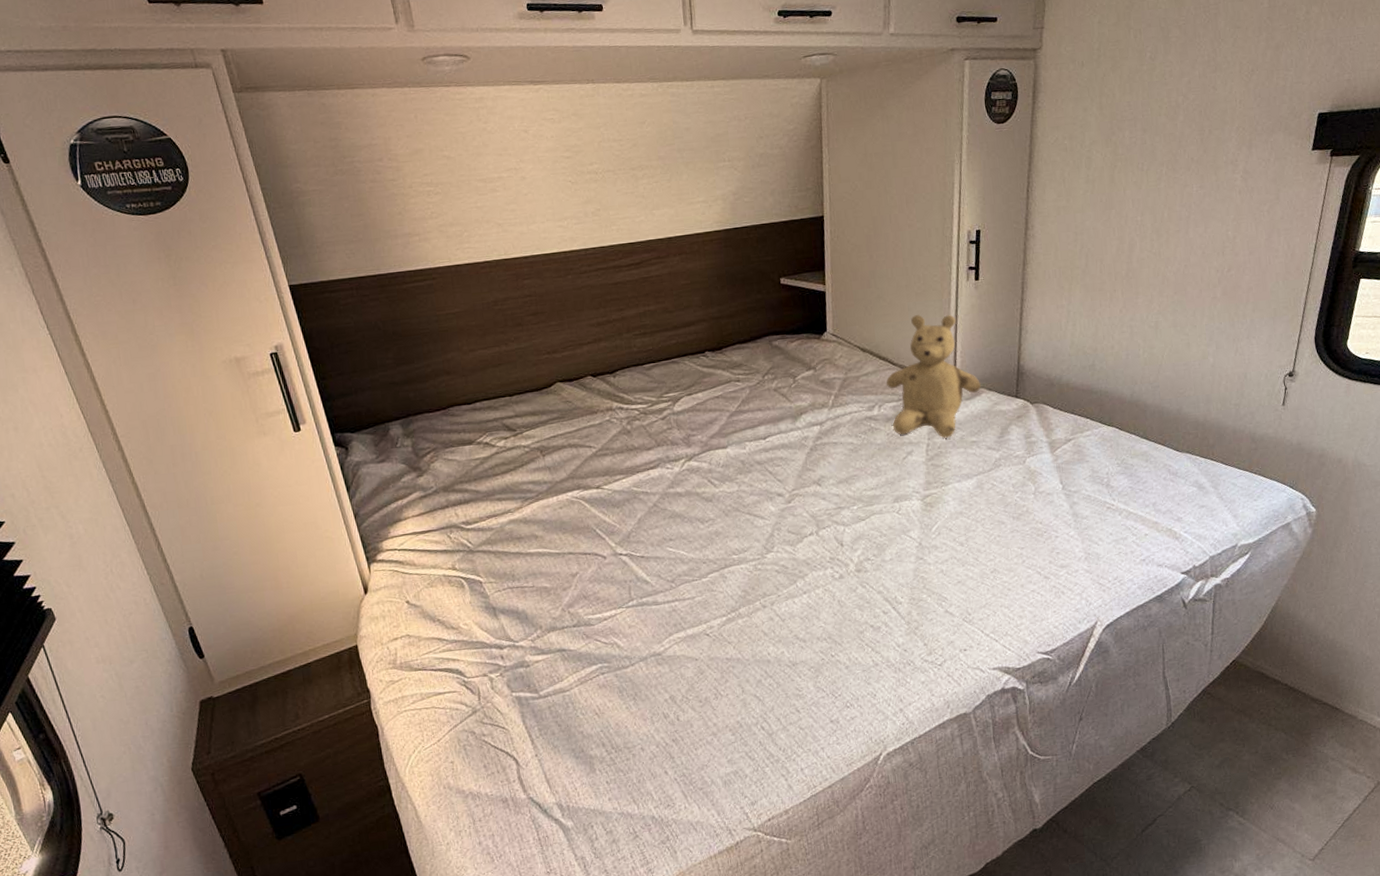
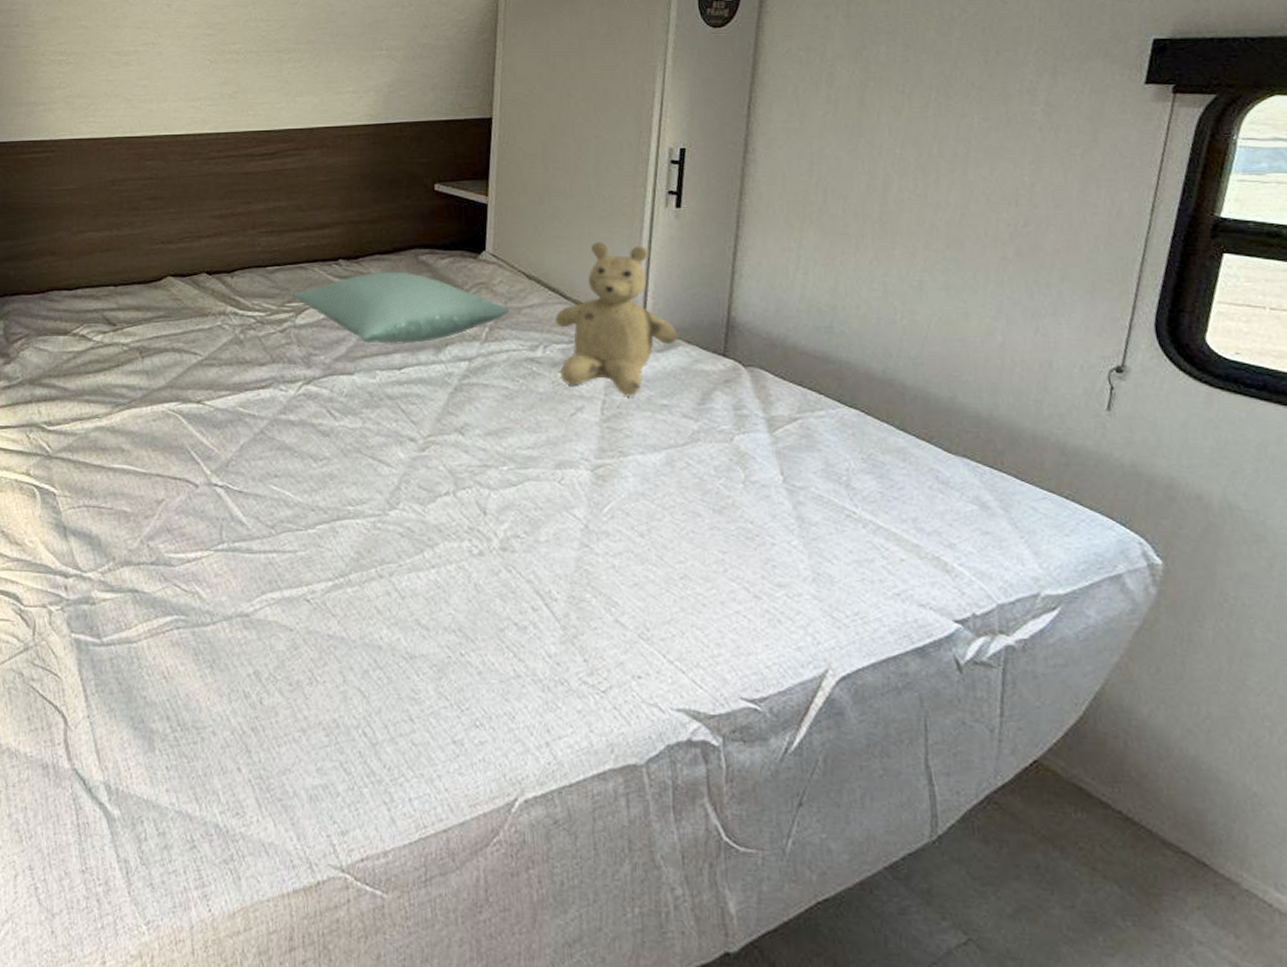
pillow: none [669,356,850,421] -> present [293,271,510,346]

